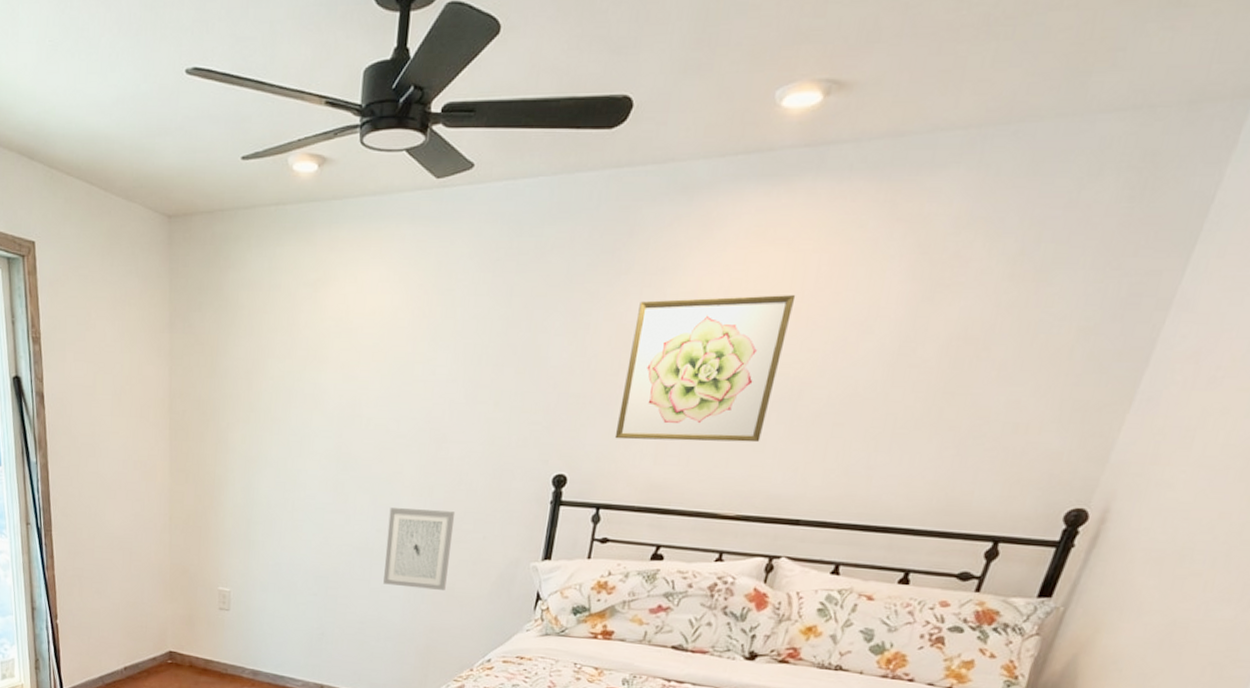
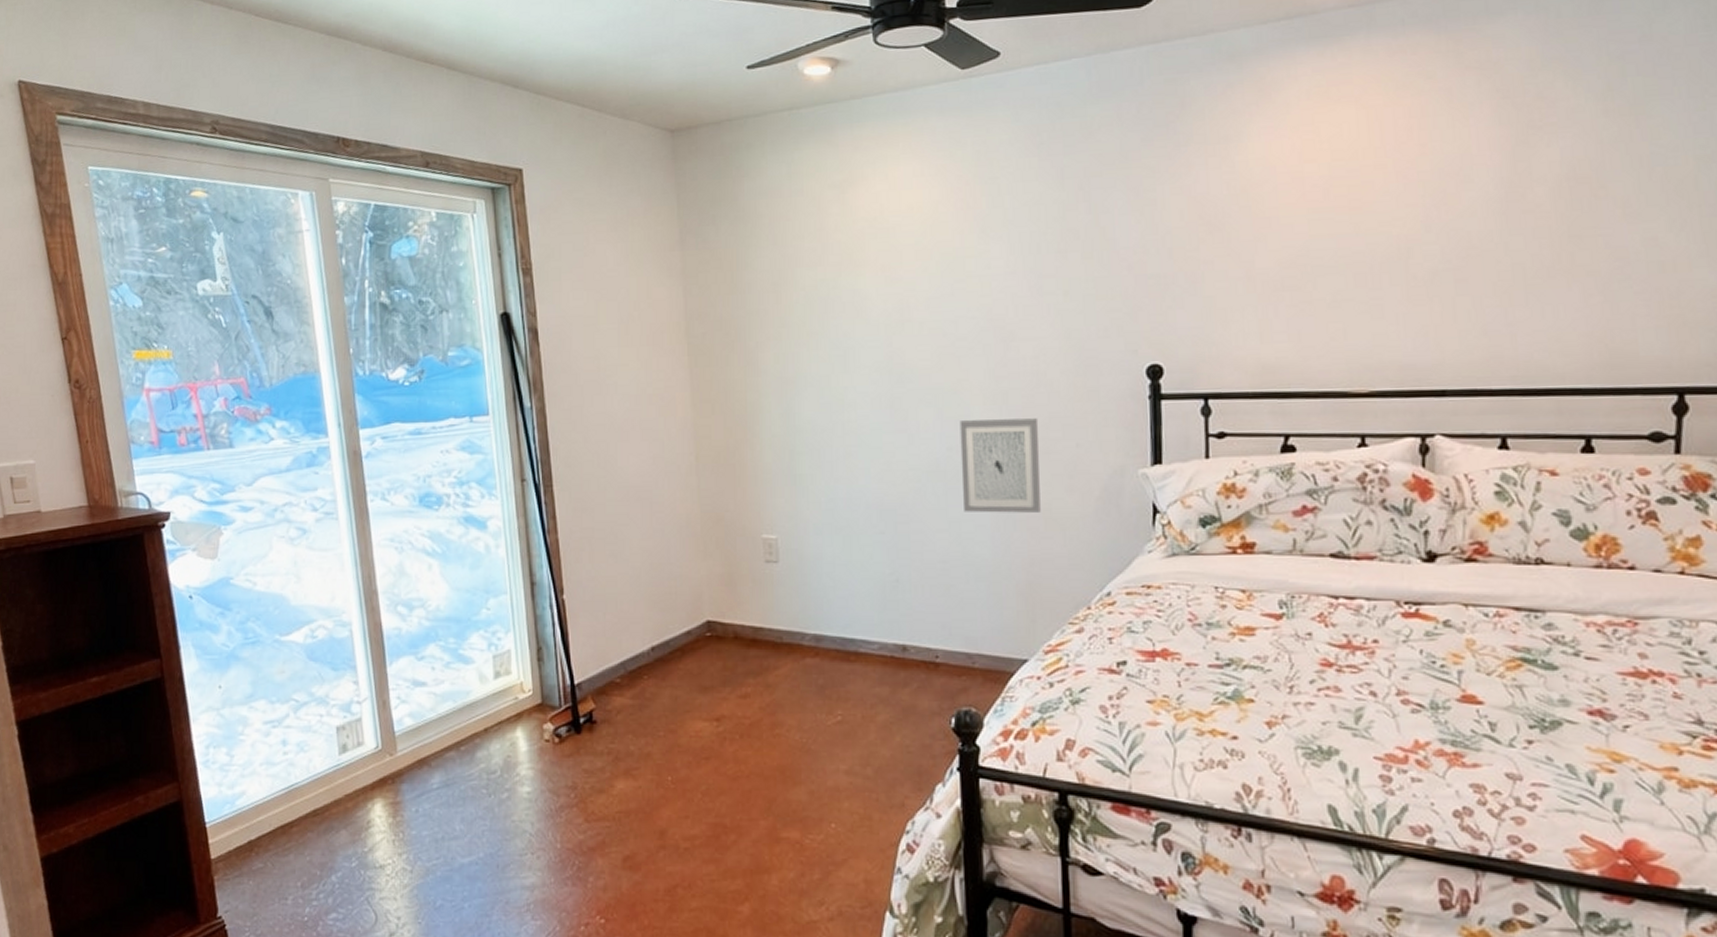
wall art: present [614,295,796,443] -> none [1207,151,1378,319]

